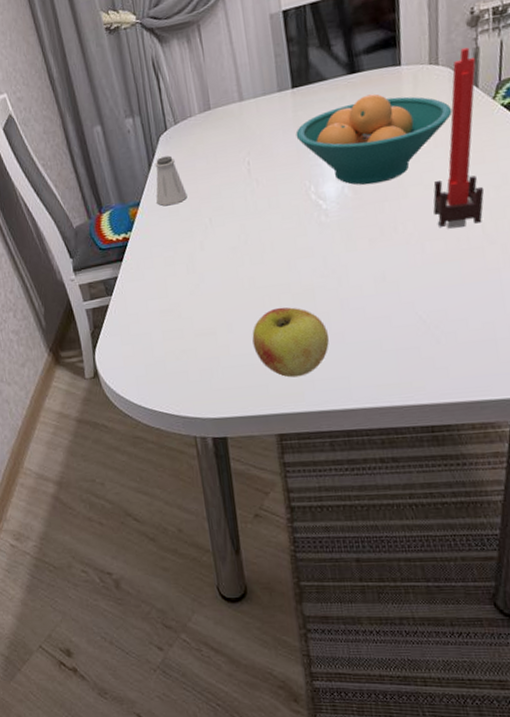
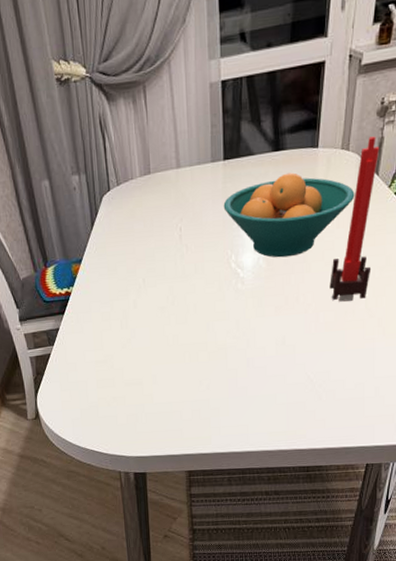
saltshaker: present [155,155,187,206] -> none [97,216,125,265]
apple: present [252,307,329,378] -> none [172,363,235,424]

